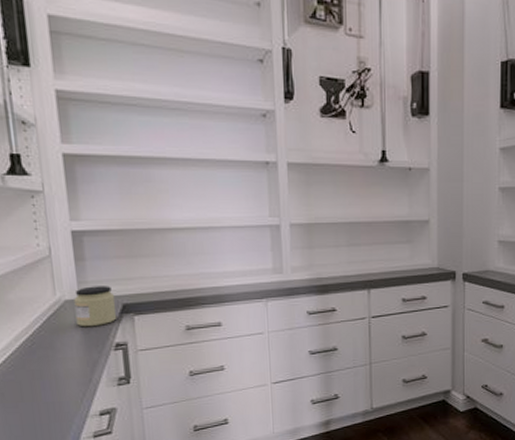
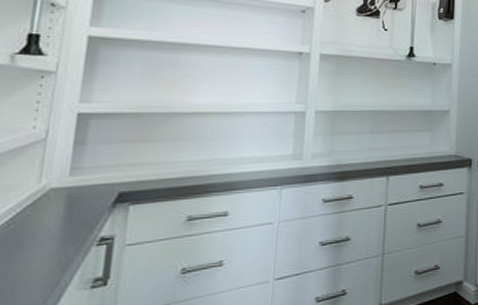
jar: present [74,286,117,327] -> none [57,172,112,219]

